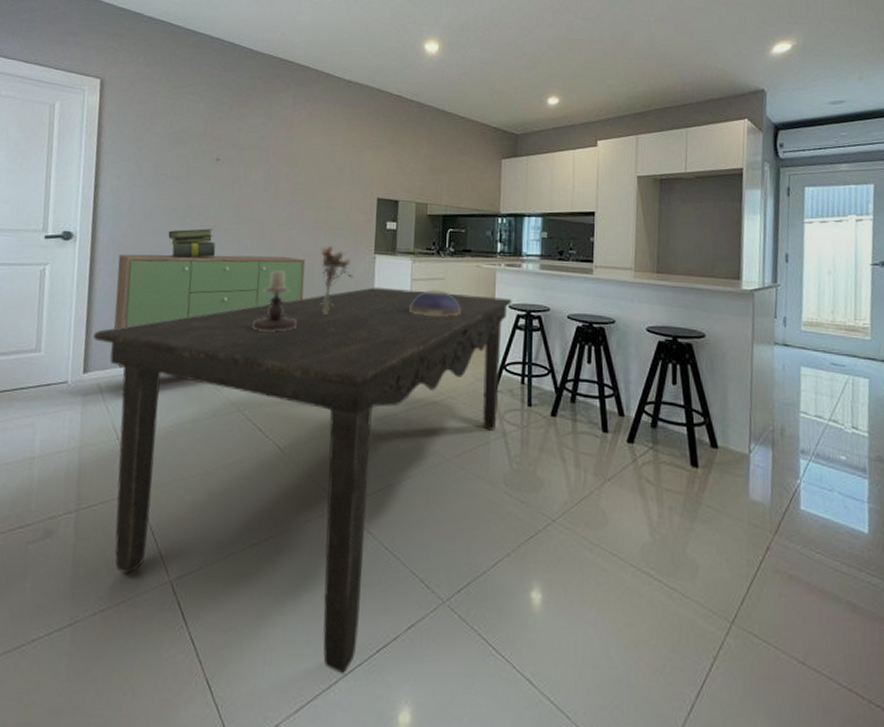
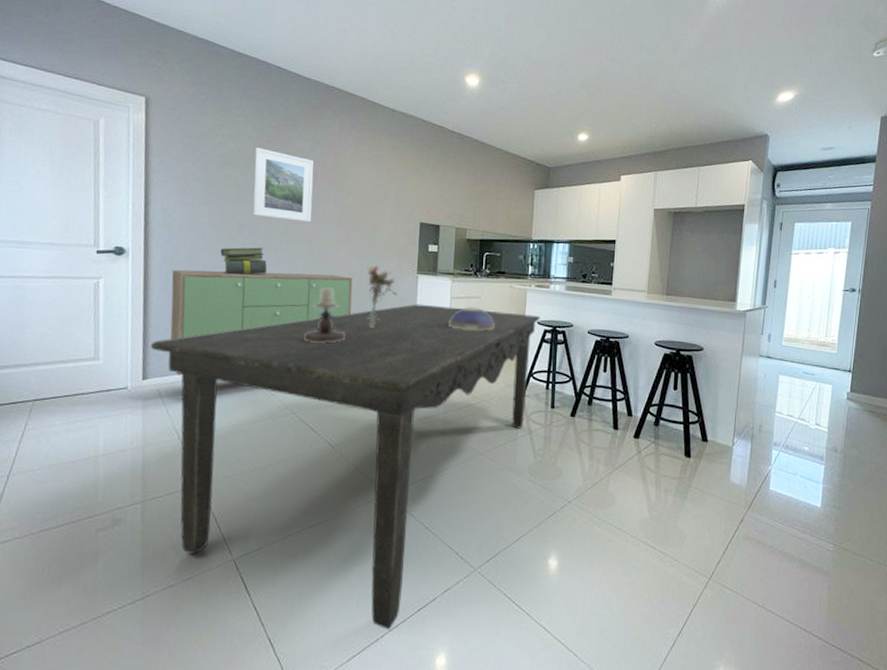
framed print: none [202,125,266,202] -> present [252,148,314,223]

